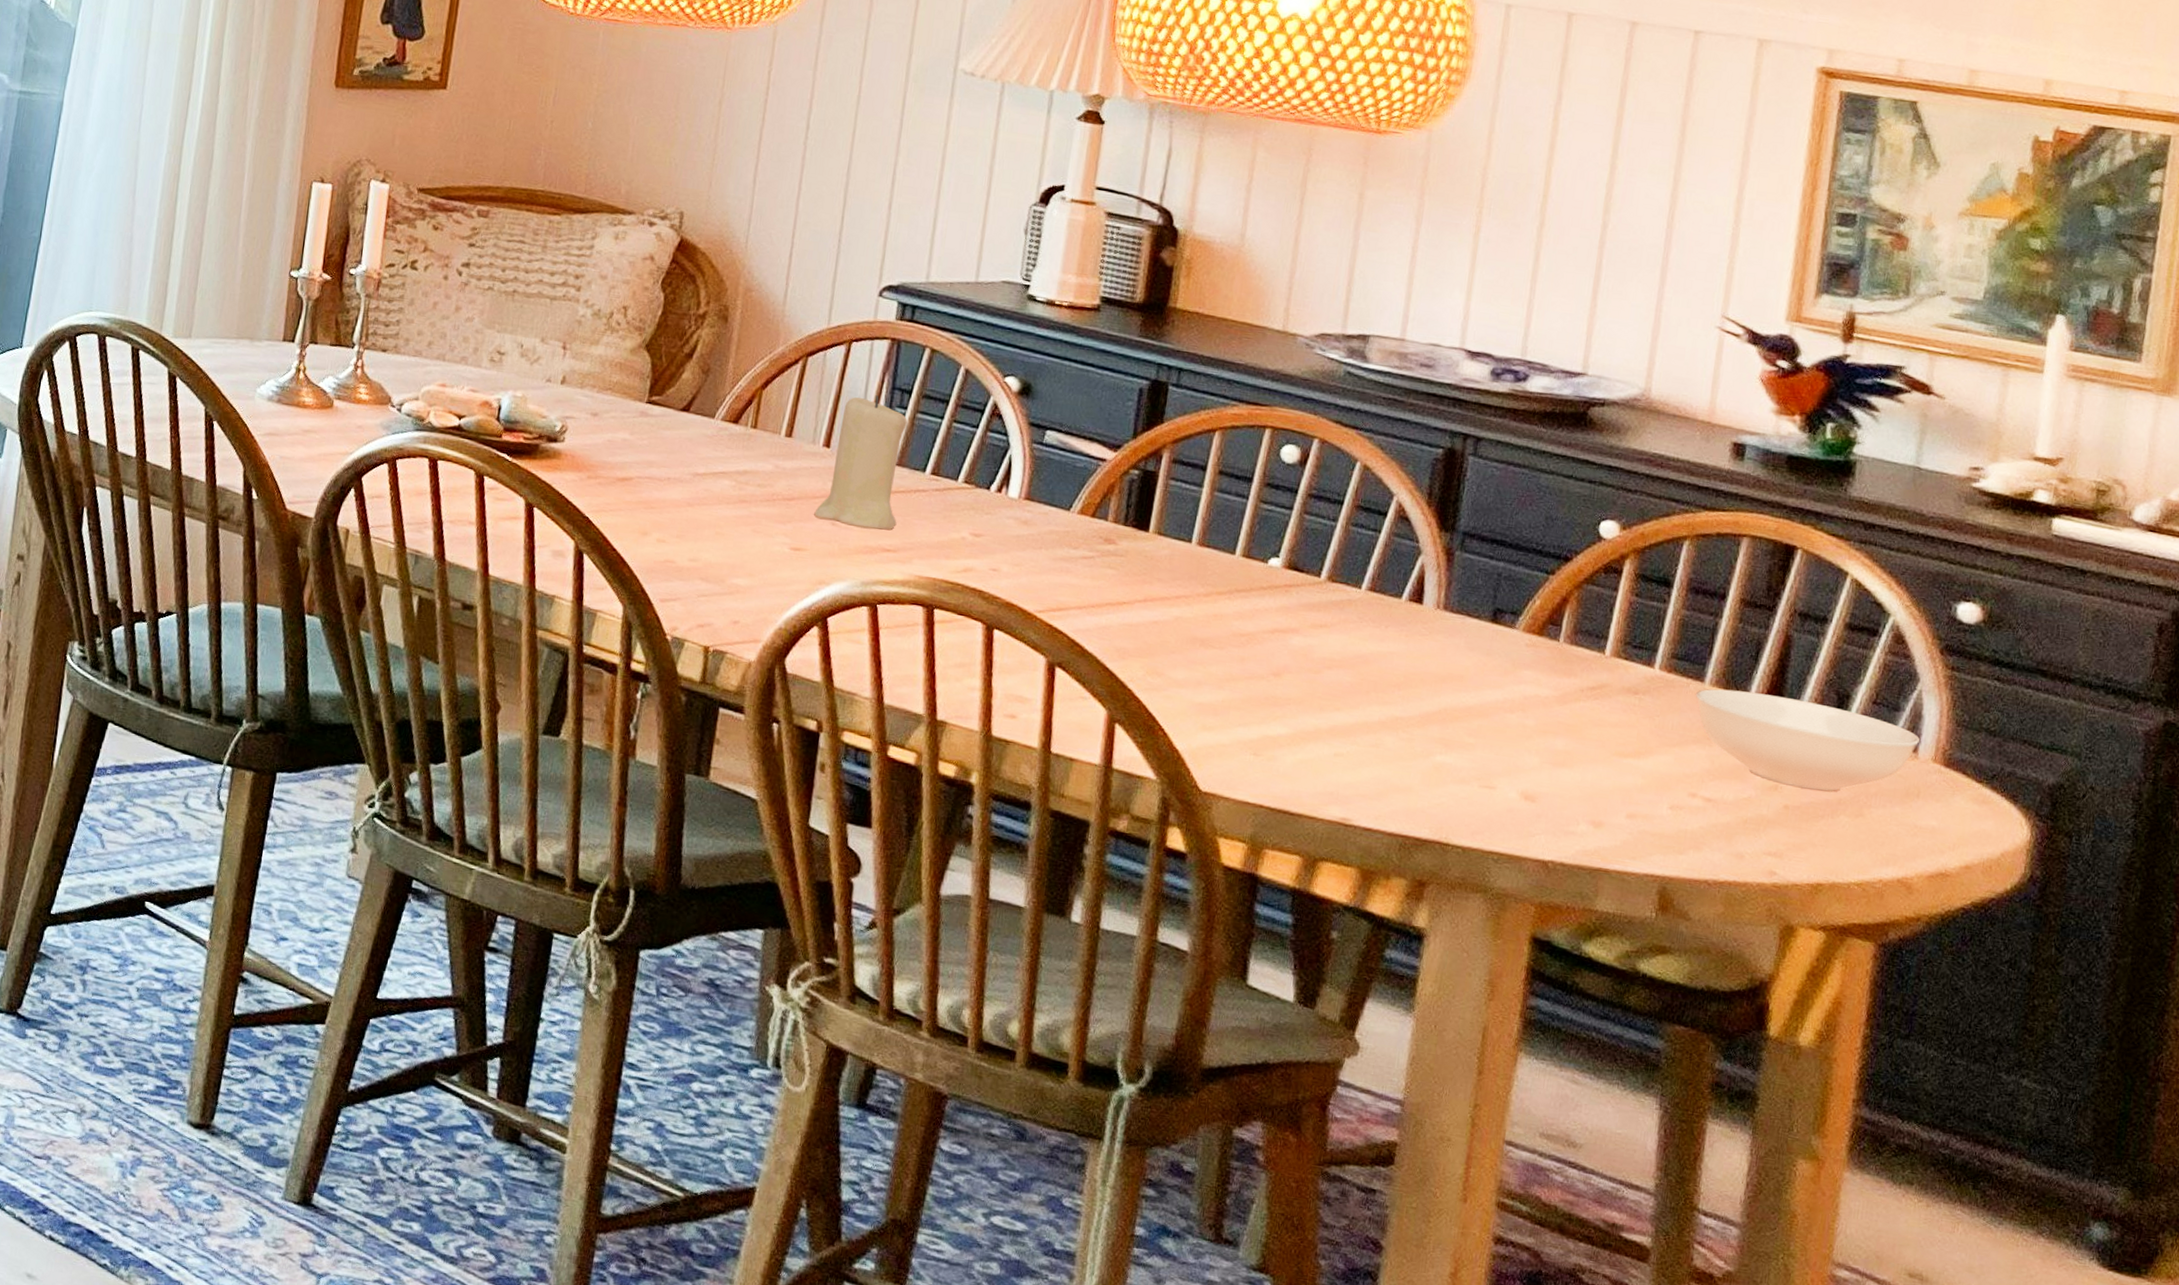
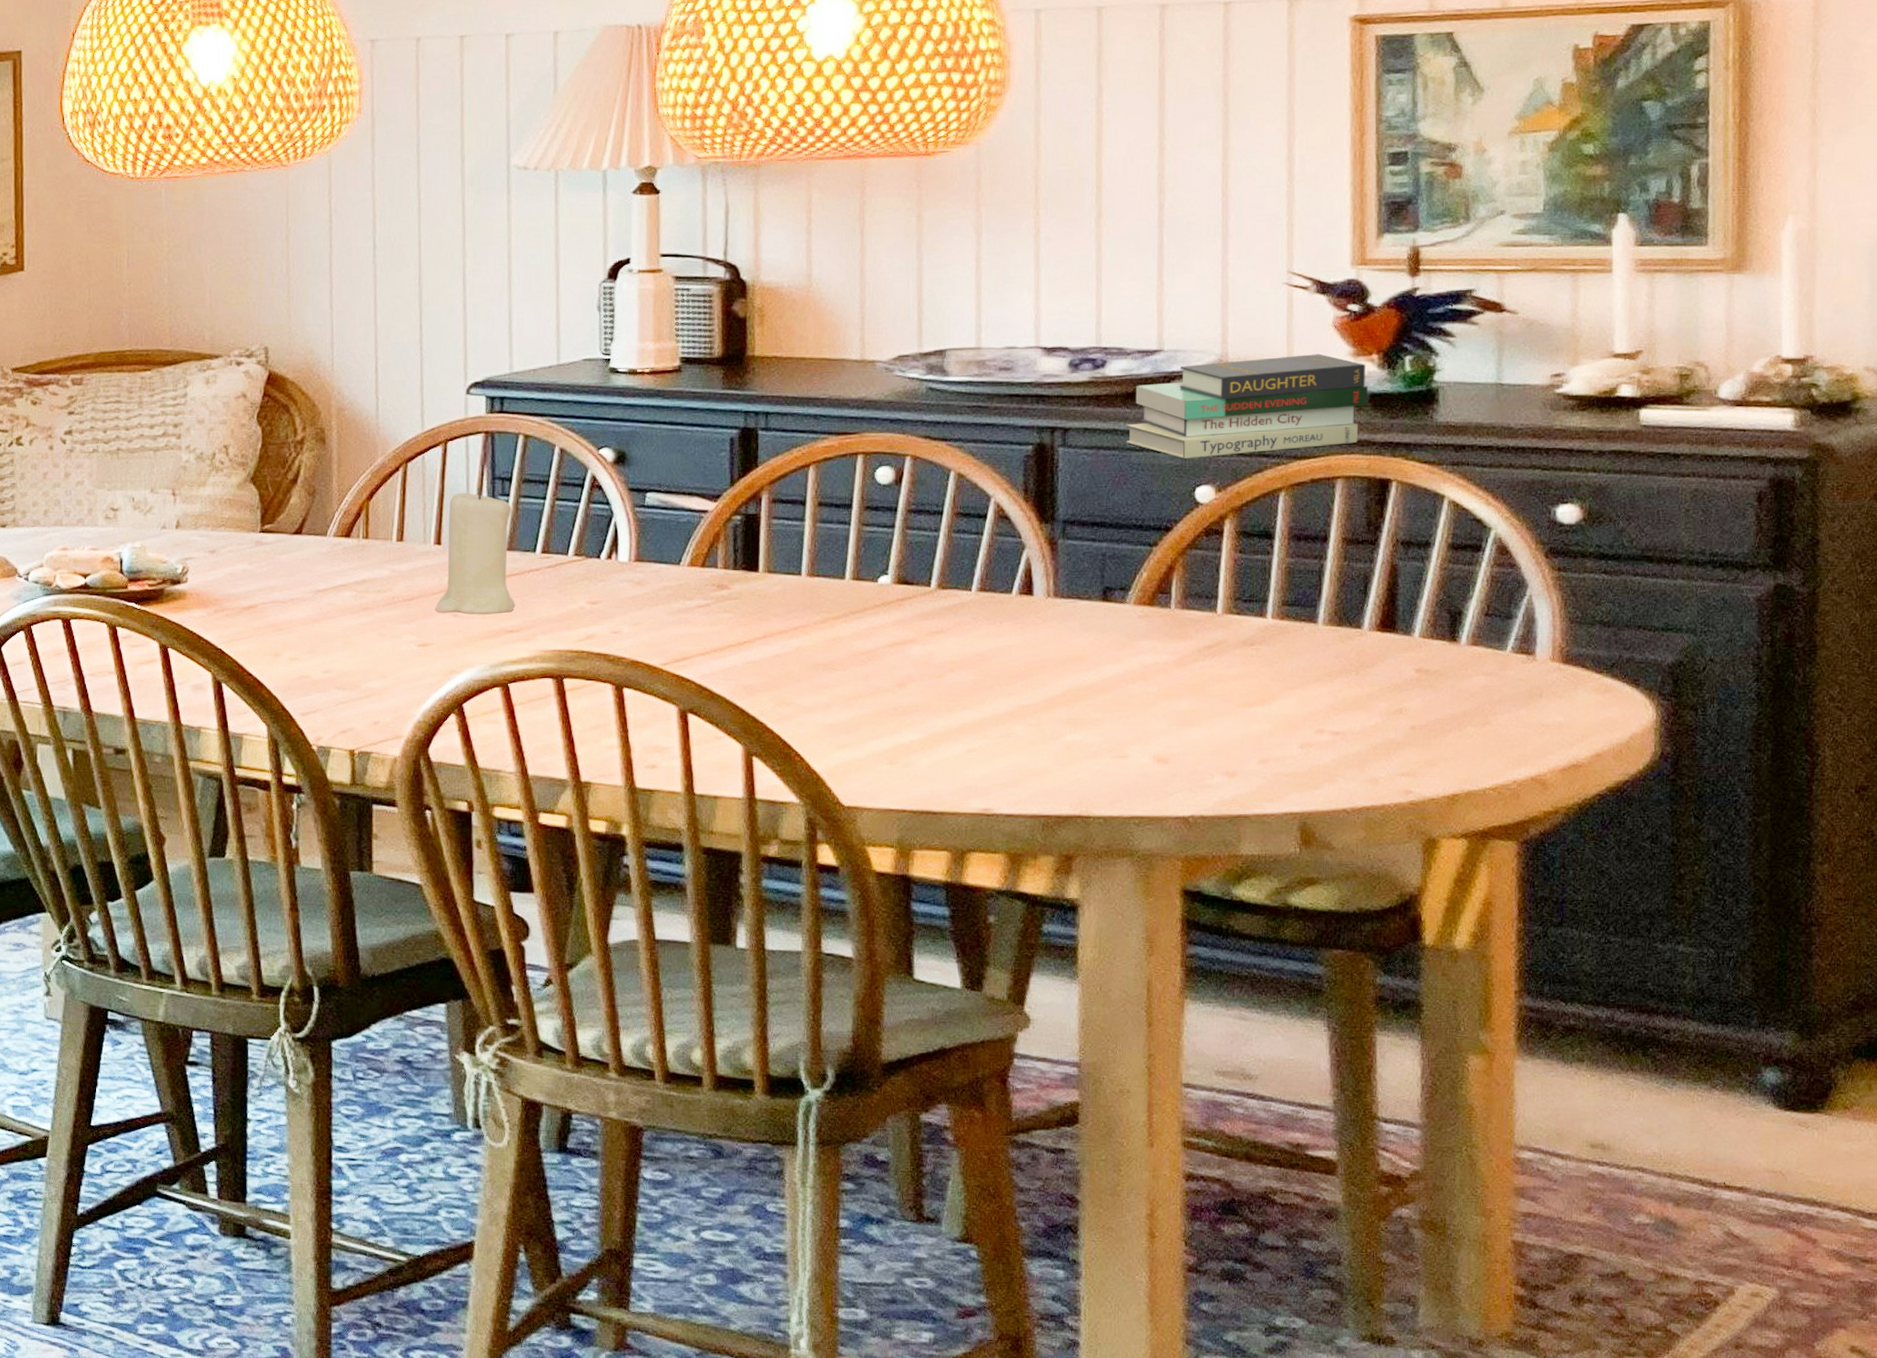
books: none [1537,393,1788,504] -> present [1126,354,1368,460]
bowl: present [1695,688,1921,792] -> none [1310,623,1536,708]

